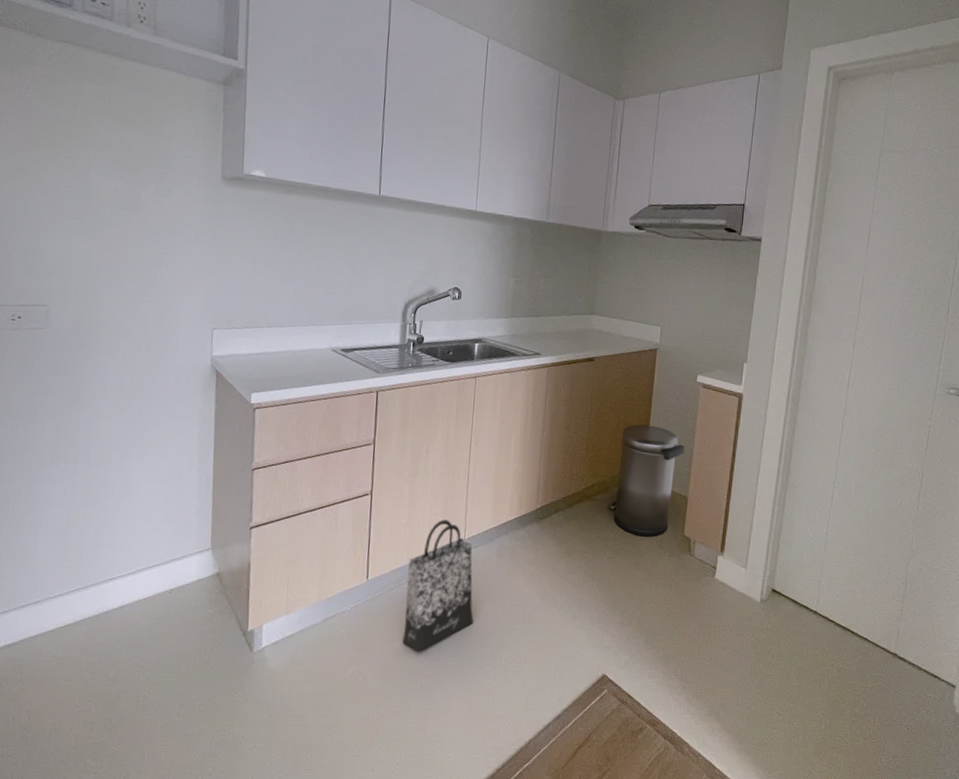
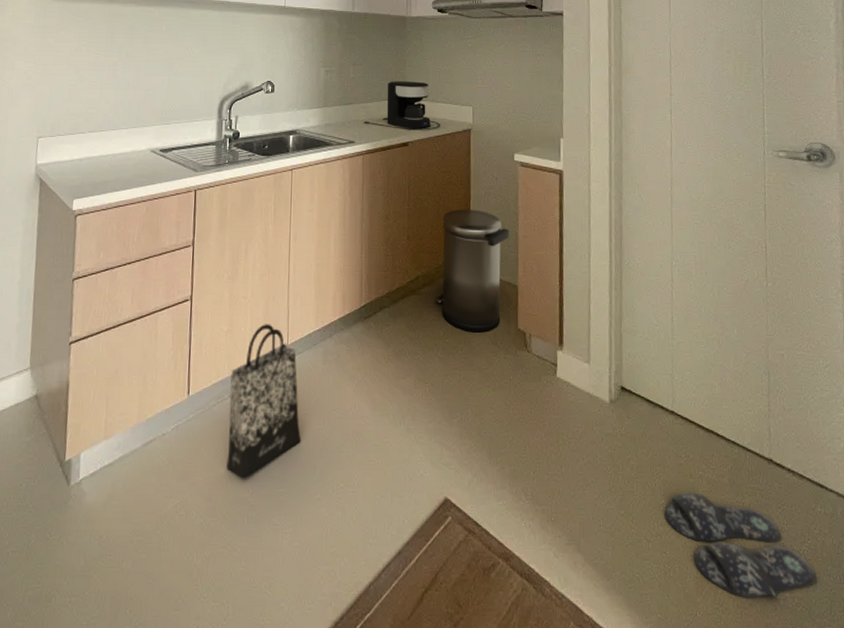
coffee maker: none [550,296,627,348] -> present [363,81,440,131]
slippers: none [796,677,918,761] -> present [664,492,817,598]

